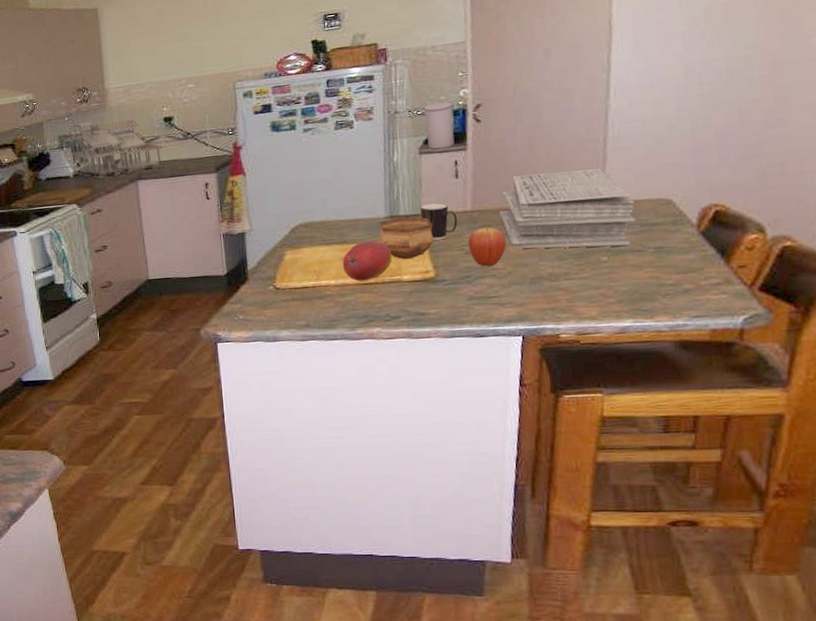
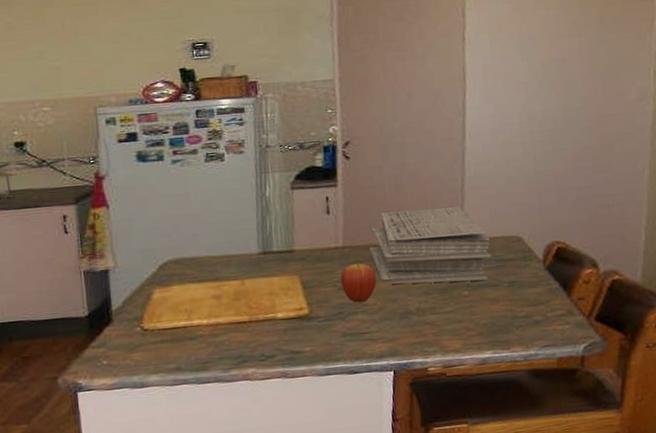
fruit: present [343,240,393,281] -> none [215,277,266,320]
bowl: present [379,217,434,260] -> none [252,253,307,297]
mug: present [419,203,458,241] -> none [292,239,330,277]
canister: present [424,101,455,149] -> none [295,137,326,184]

